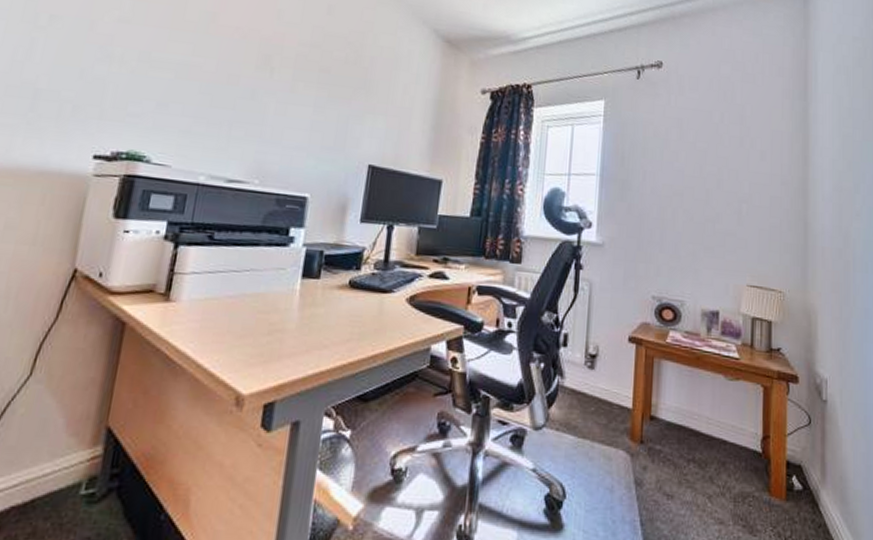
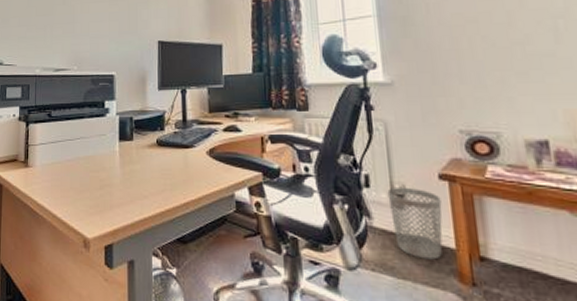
wastebasket: none [582,348,627,419] -> present [387,188,443,260]

